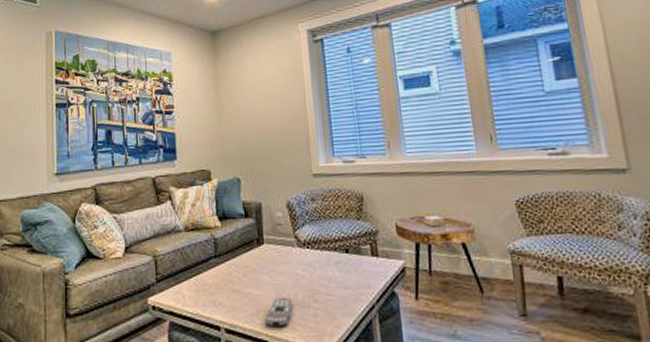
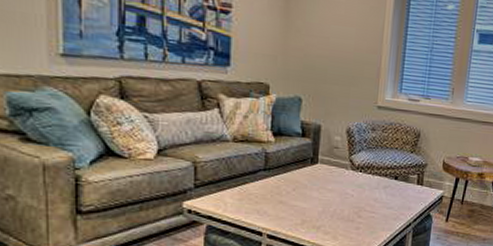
remote control: present [265,297,293,327] -> none [309,211,338,236]

